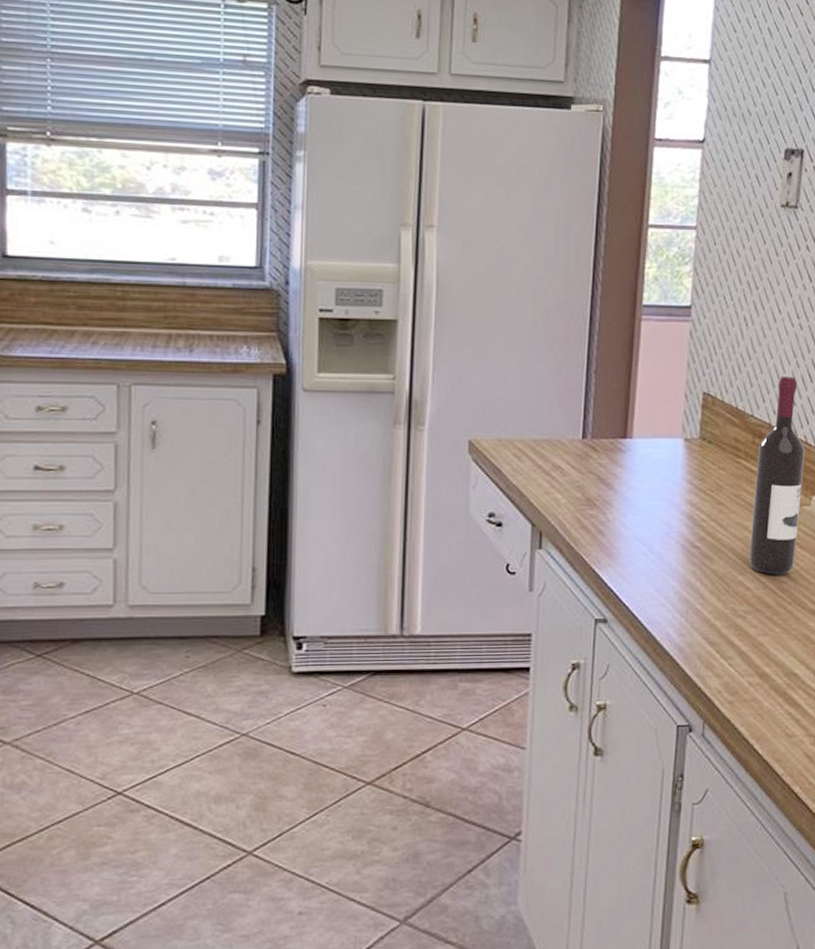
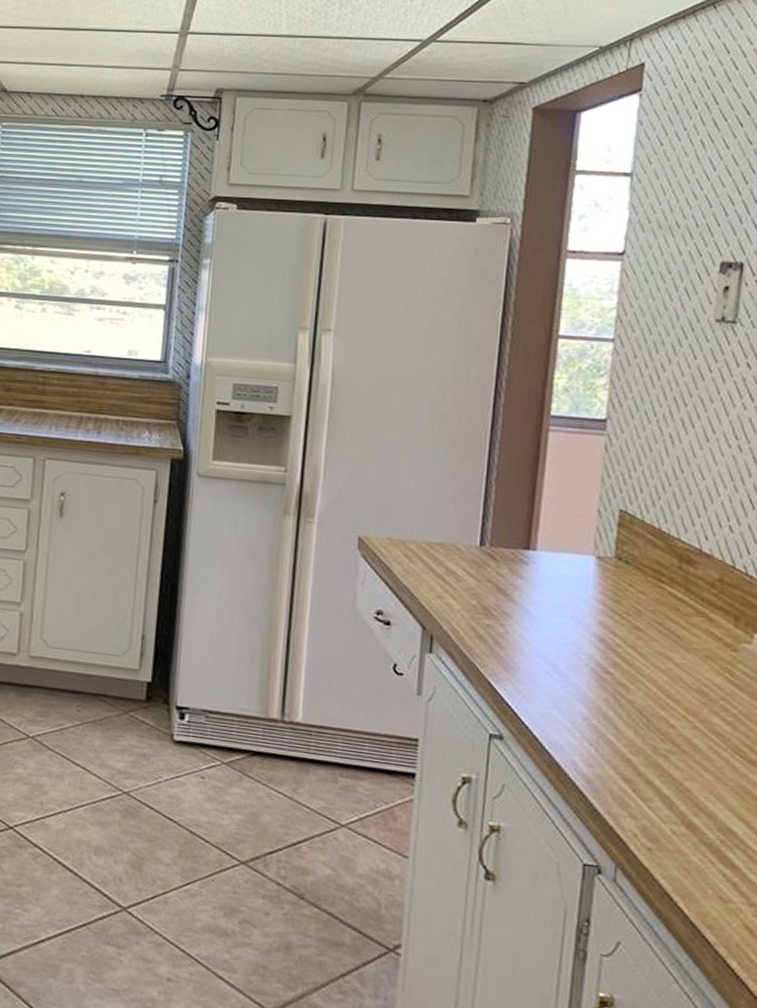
wine bottle: present [749,376,805,575] -> none [673,500,745,717]

